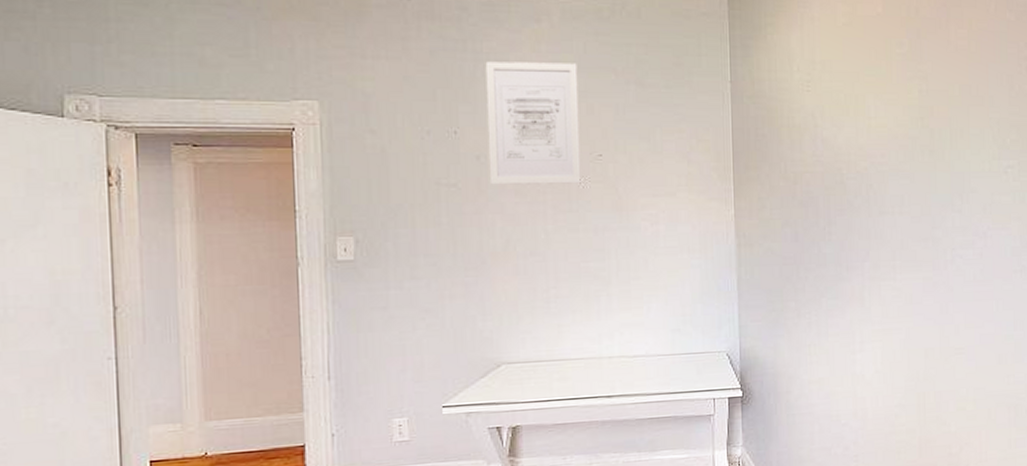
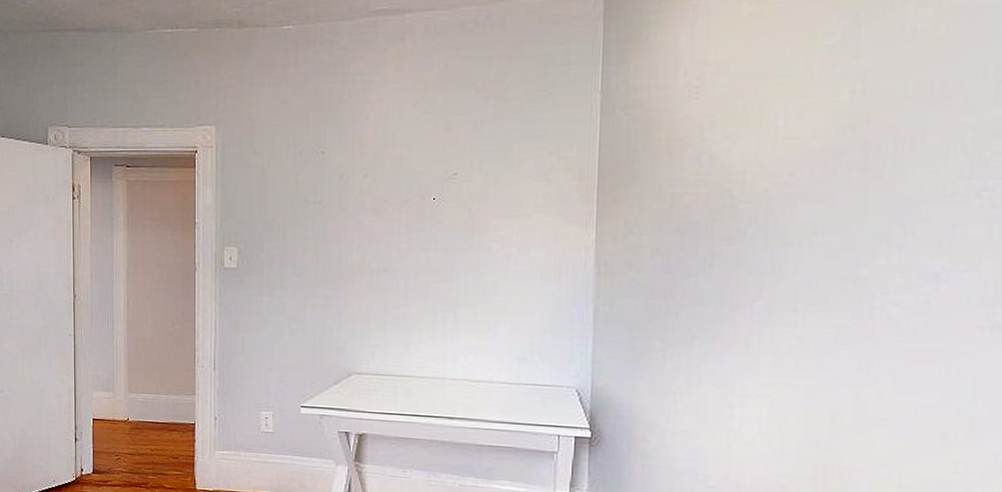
wall art: present [485,61,581,185] -> none [350,80,438,203]

